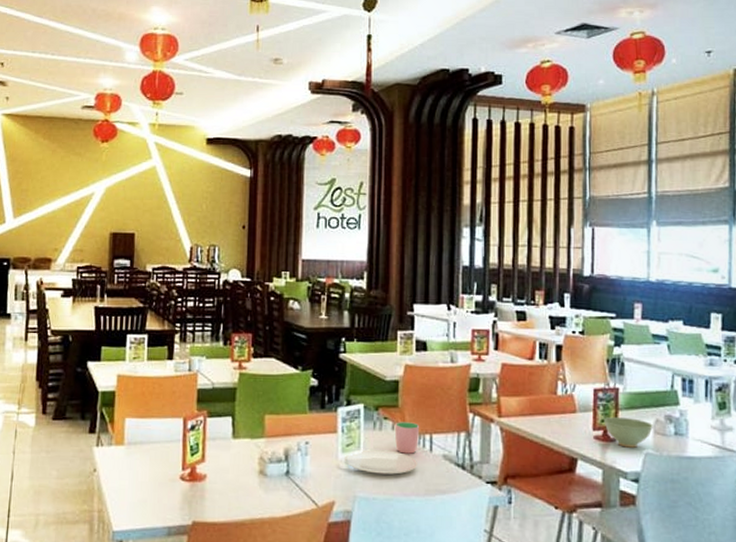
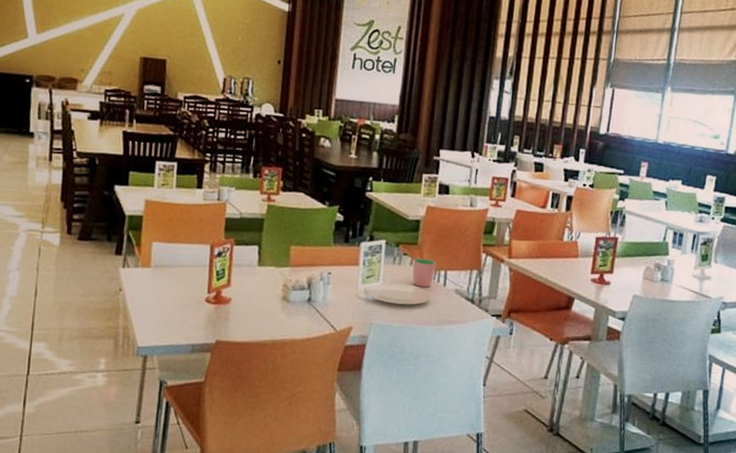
bowl: present [603,416,653,448] -> none [601,262,643,291]

